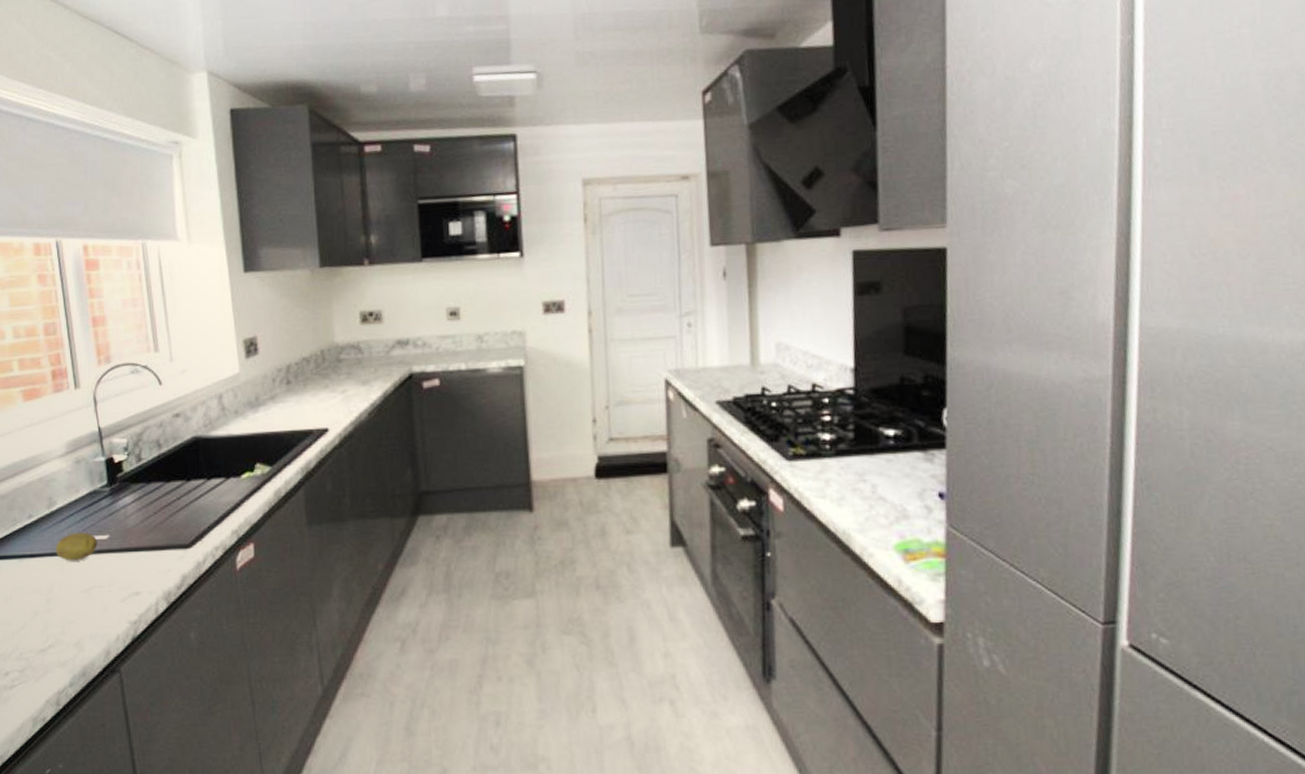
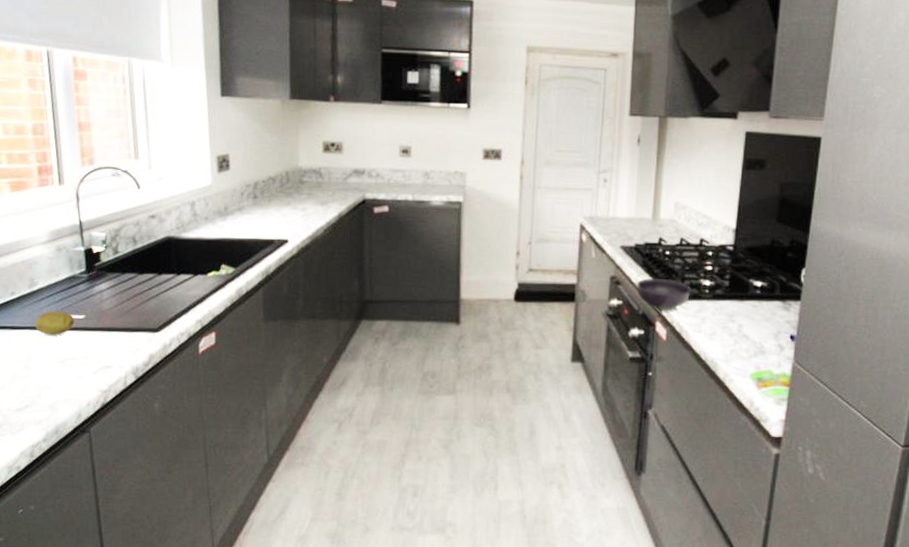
bowl: none [740,436,808,474] -> present [636,277,691,310]

